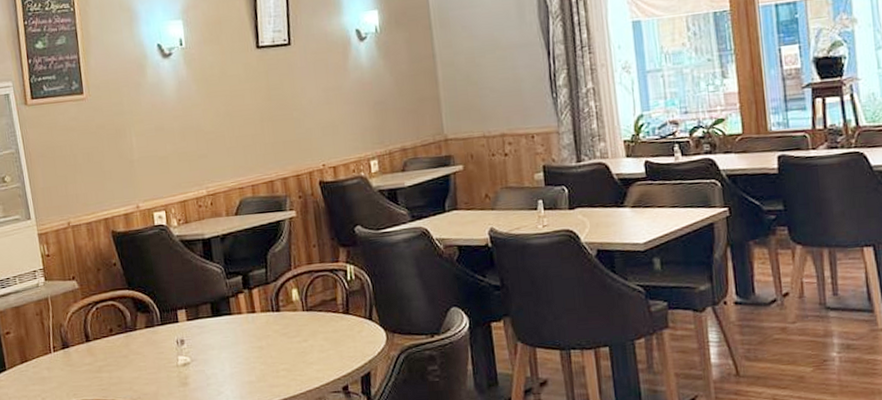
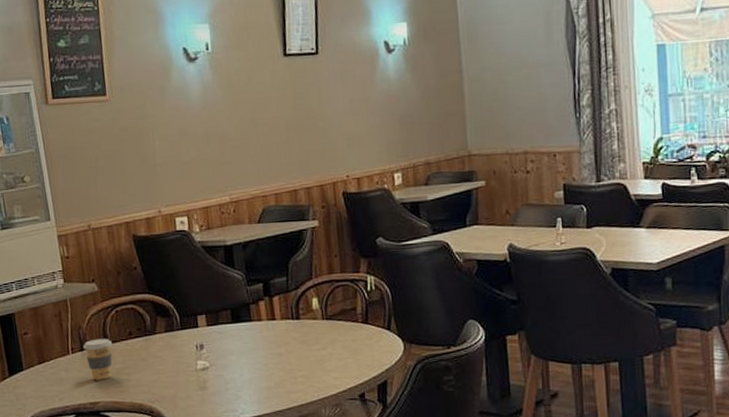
coffee cup: none [64,335,94,379] -> present [83,338,113,380]

